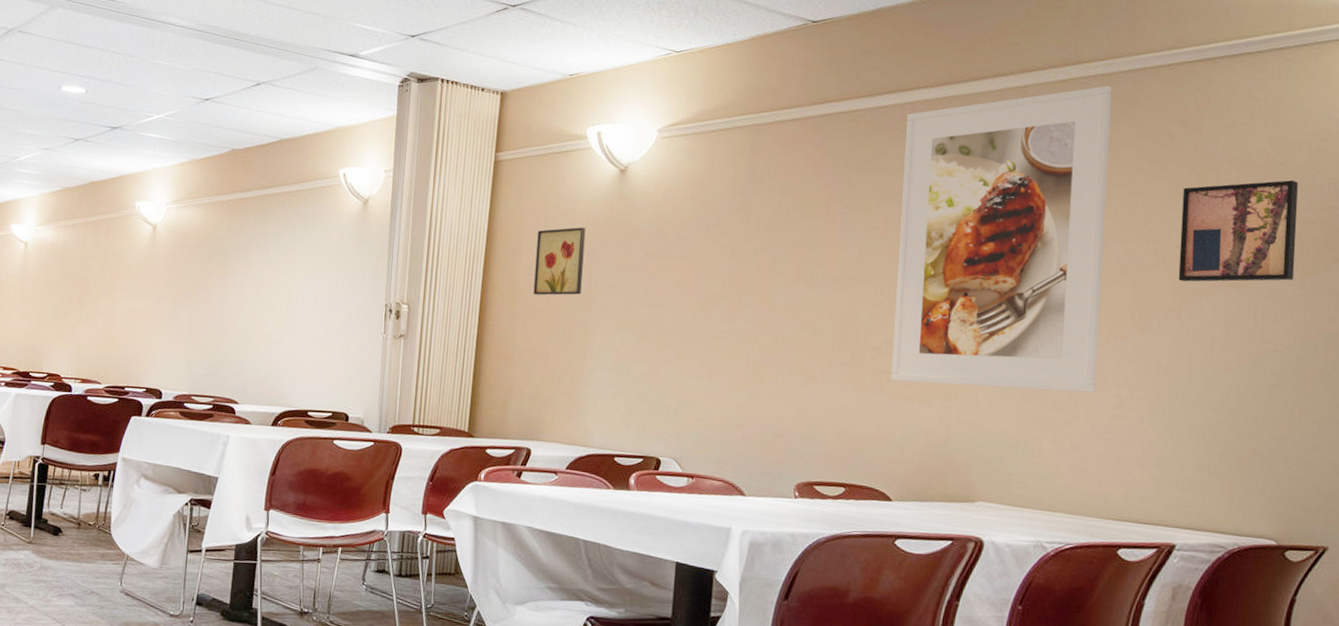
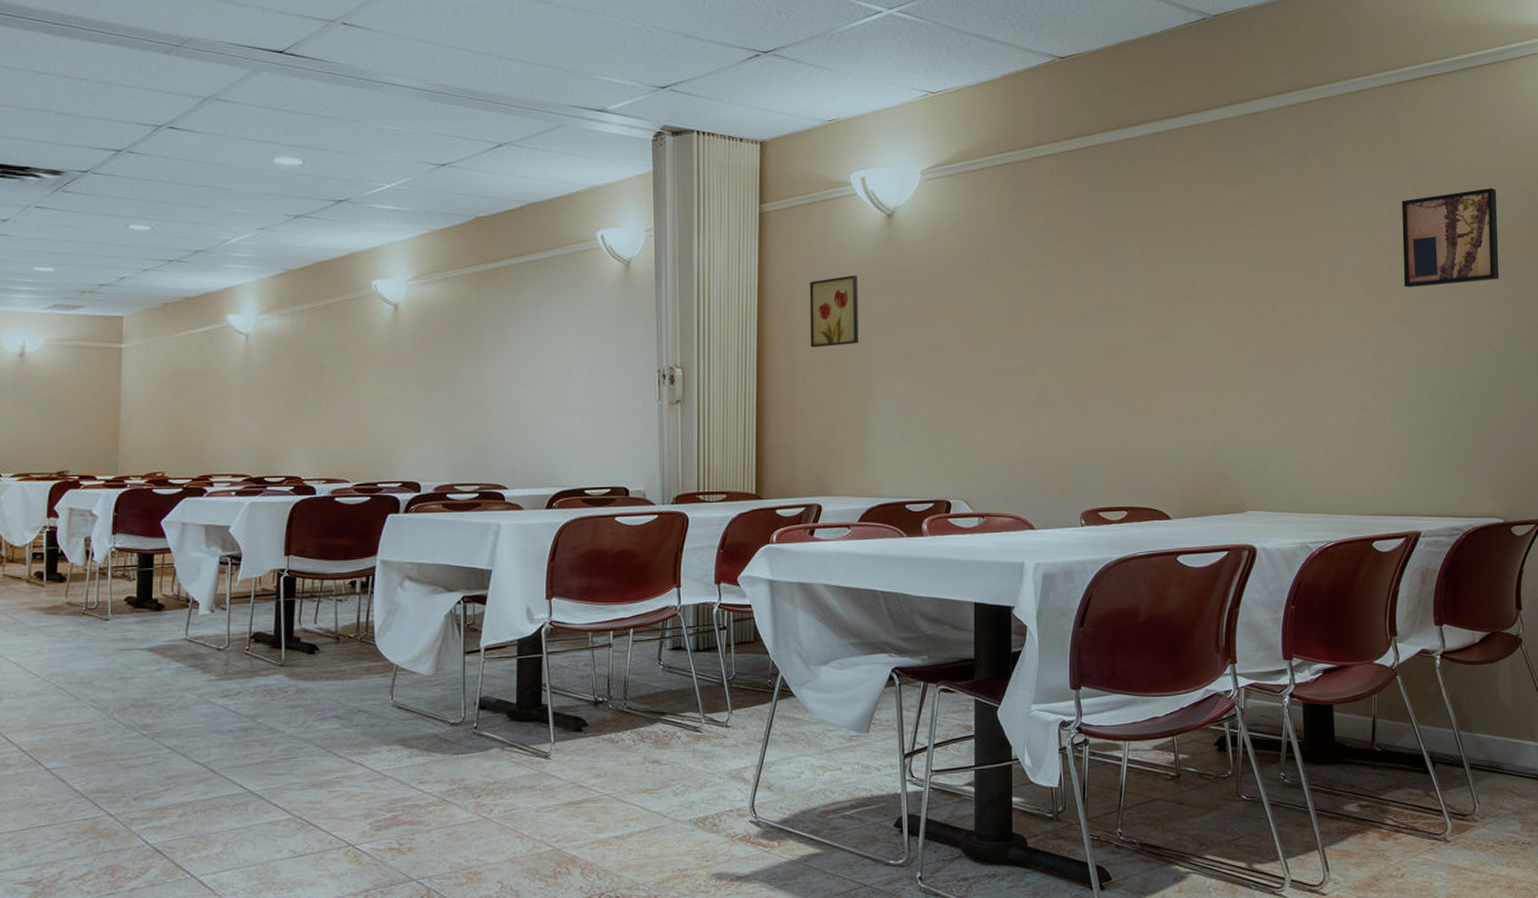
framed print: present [891,86,1112,393] -> none [1154,109,1342,403]

